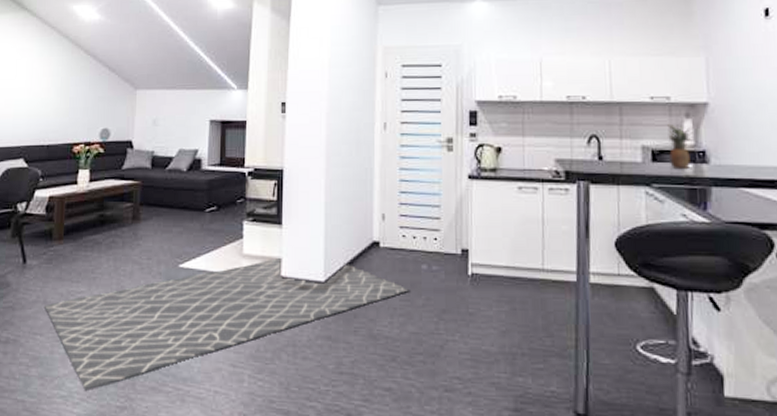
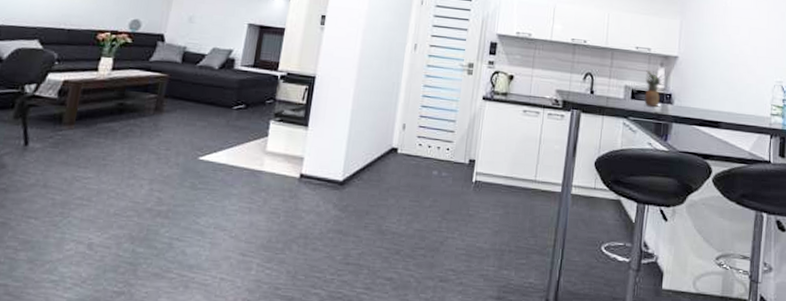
rug: present [45,258,410,391] -> none [44,157,420,276]

